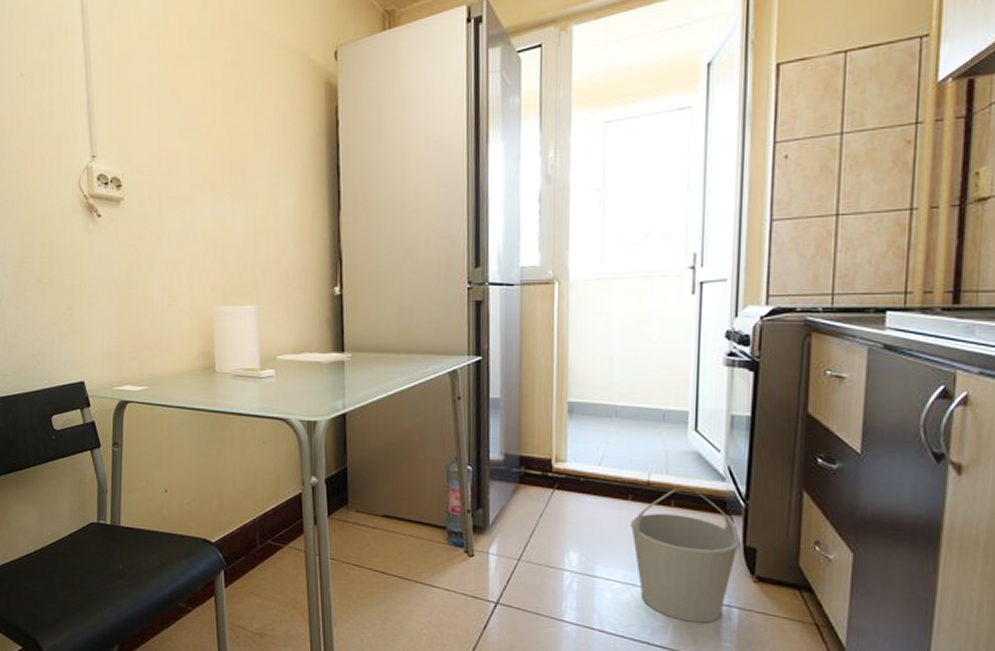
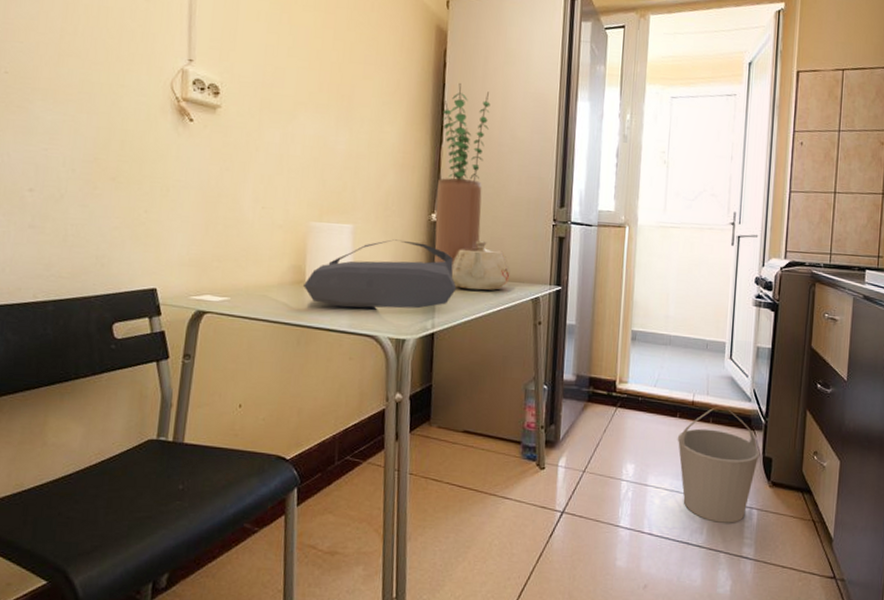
bag: none [214,318,366,391] -> present [304,239,457,309]
vase: none [339,142,389,339] -> present [434,83,491,263]
teapot: none [359,312,423,366] -> present [451,241,511,291]

